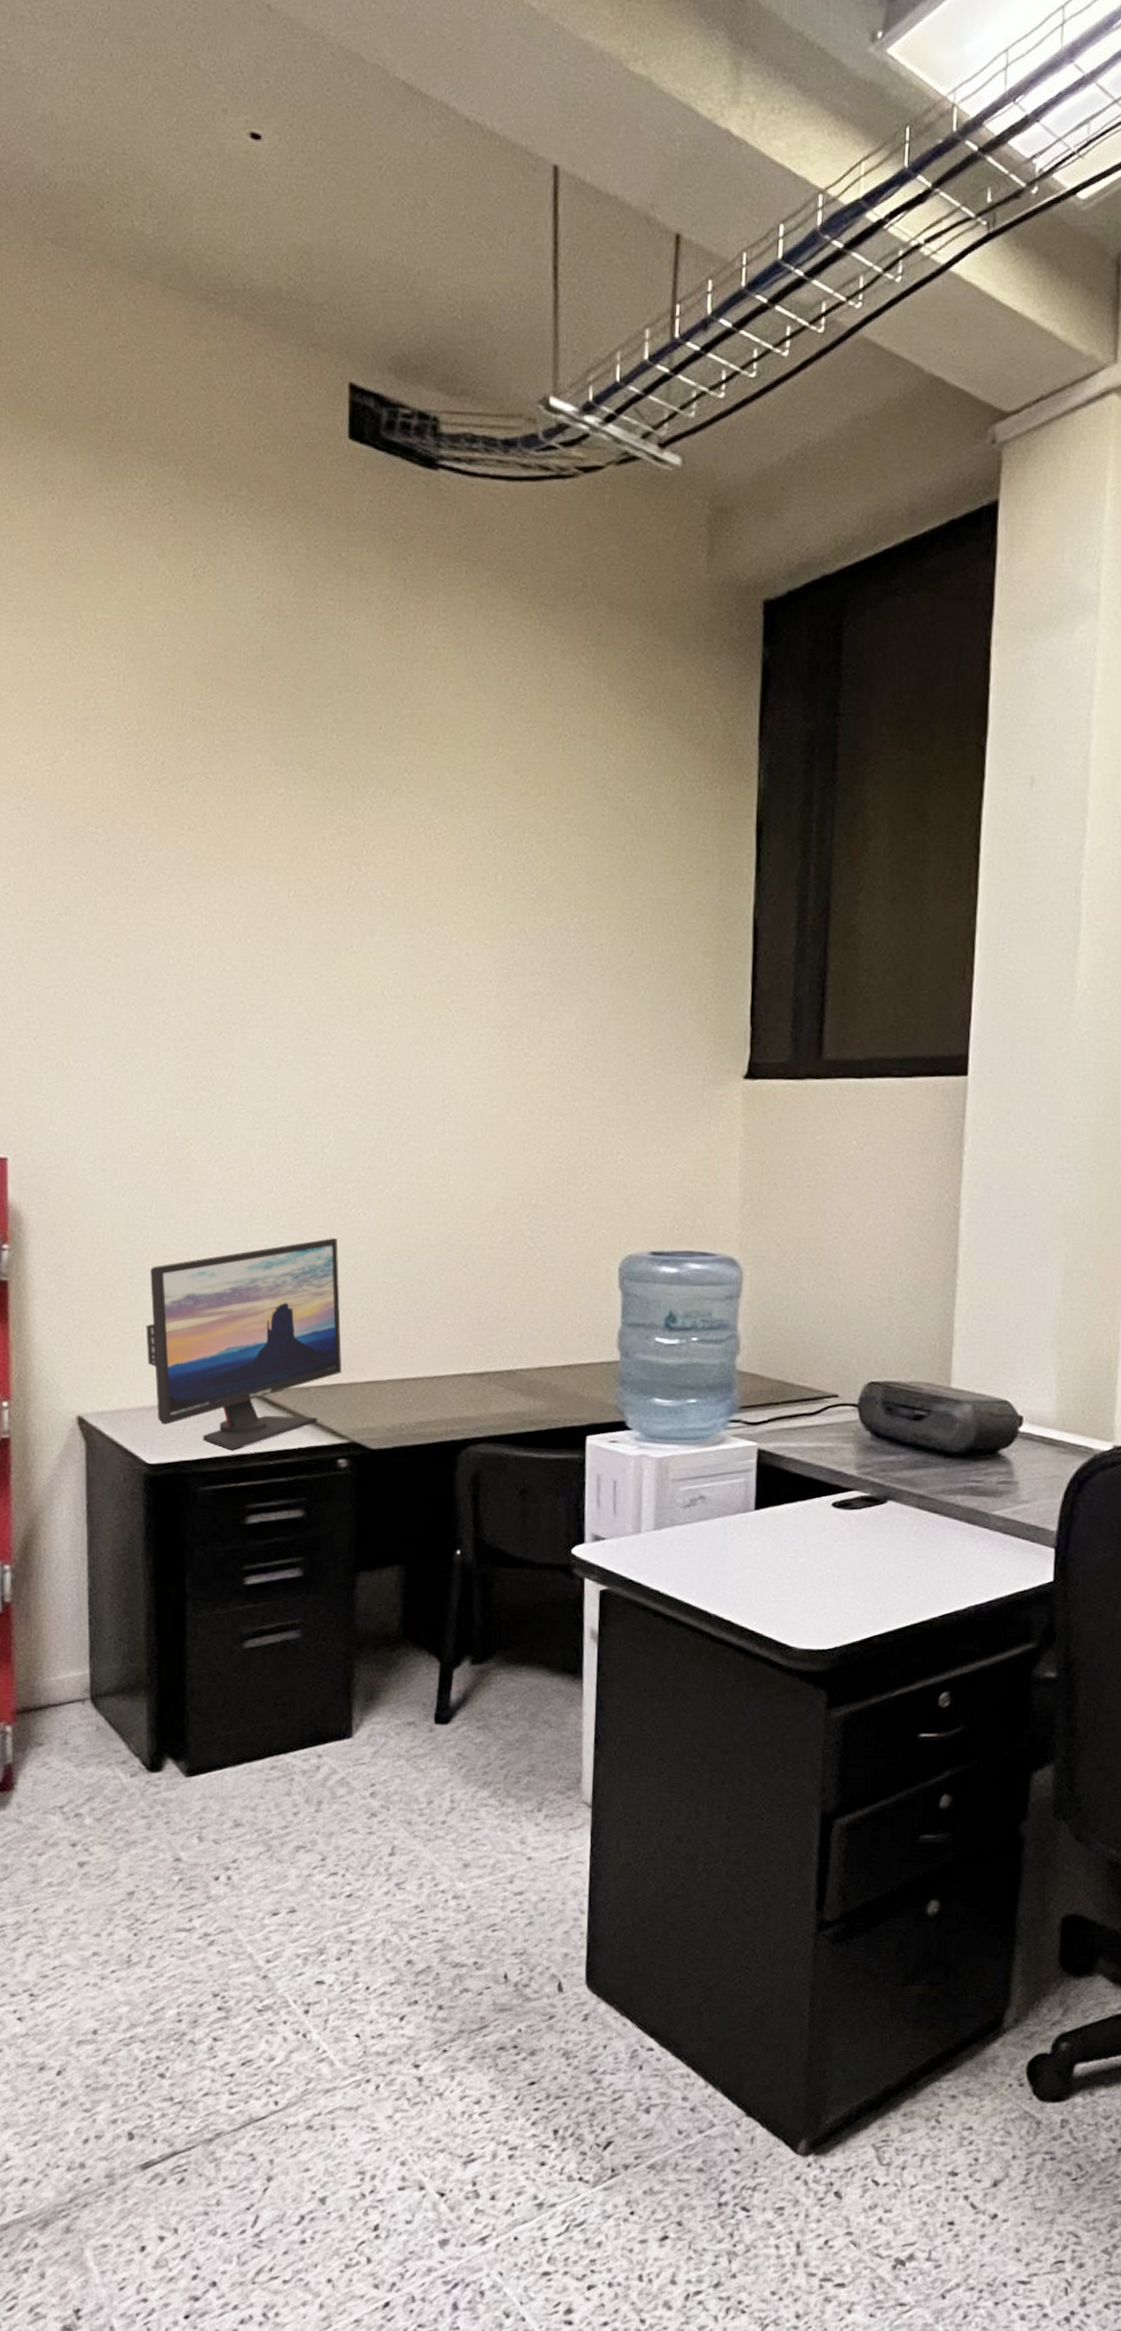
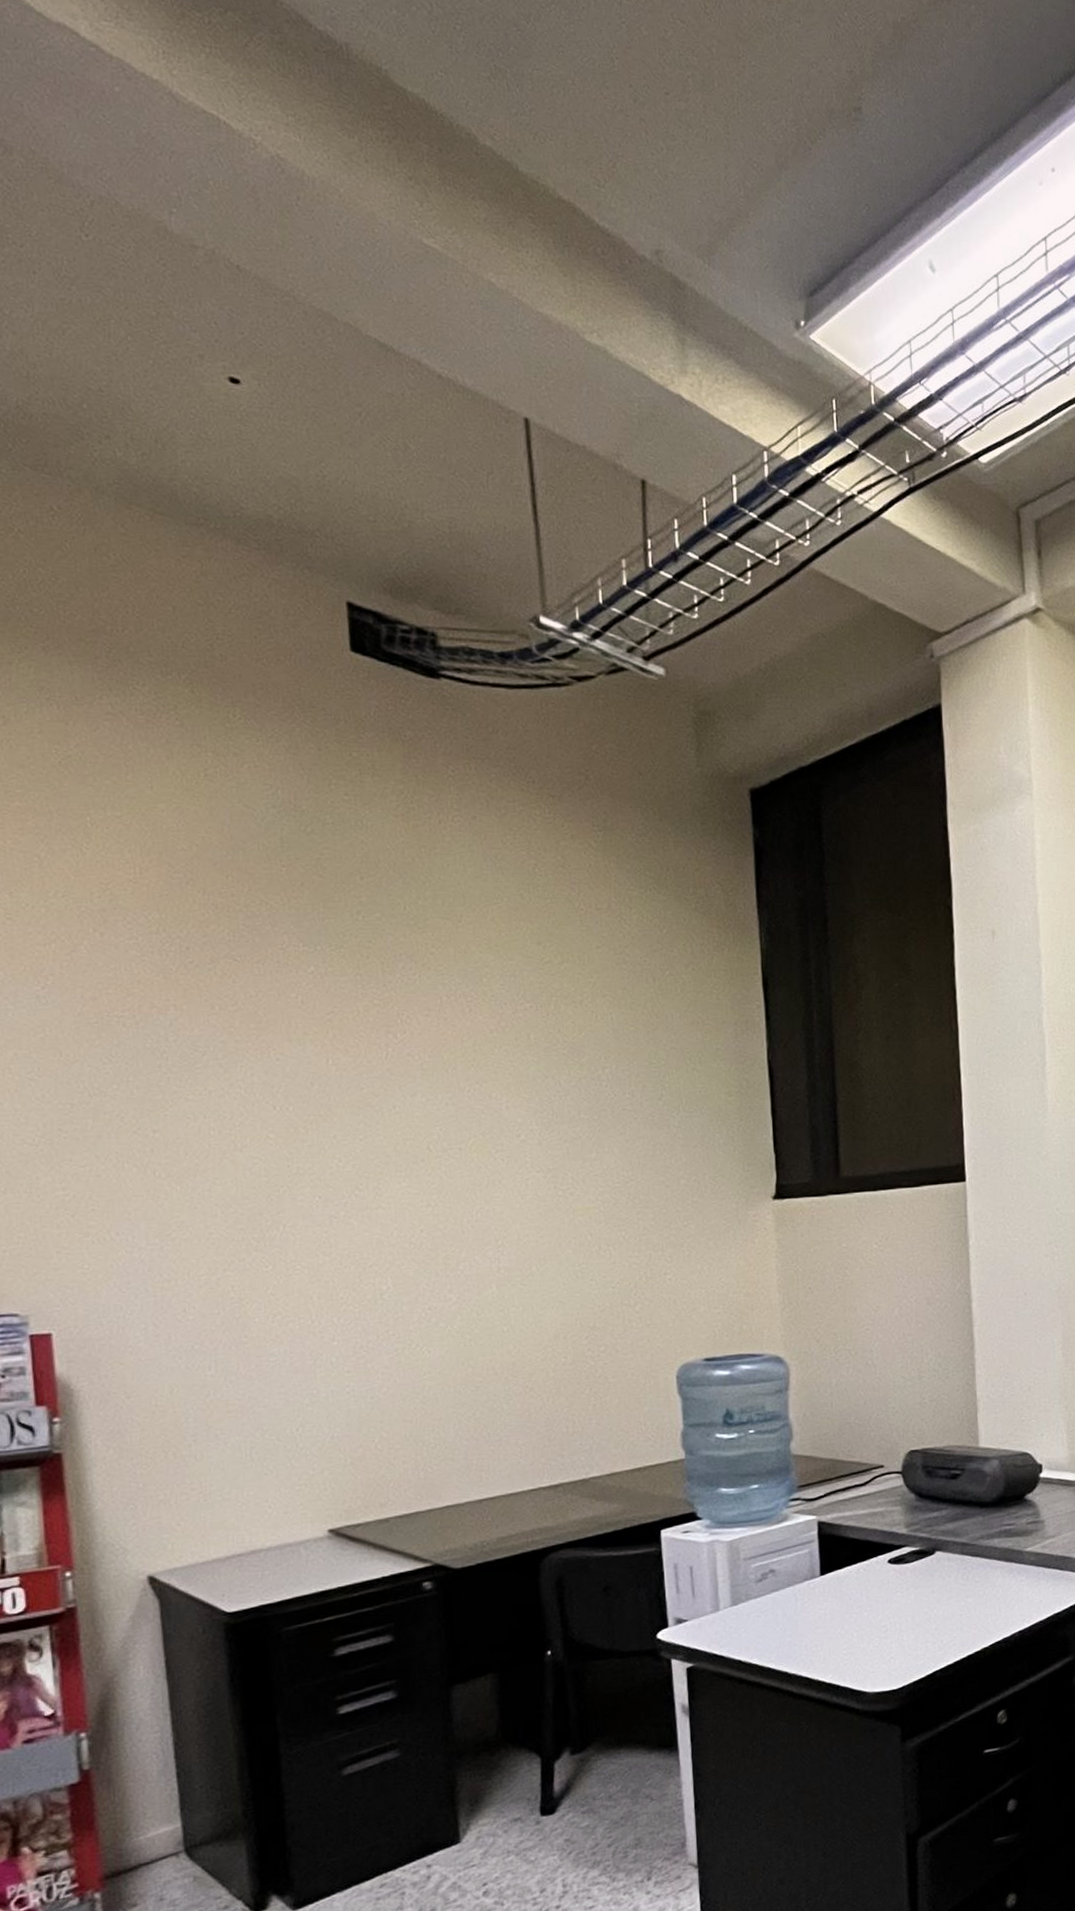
computer monitor: present [146,1238,342,1451] -> none [214,1377,420,1589]

